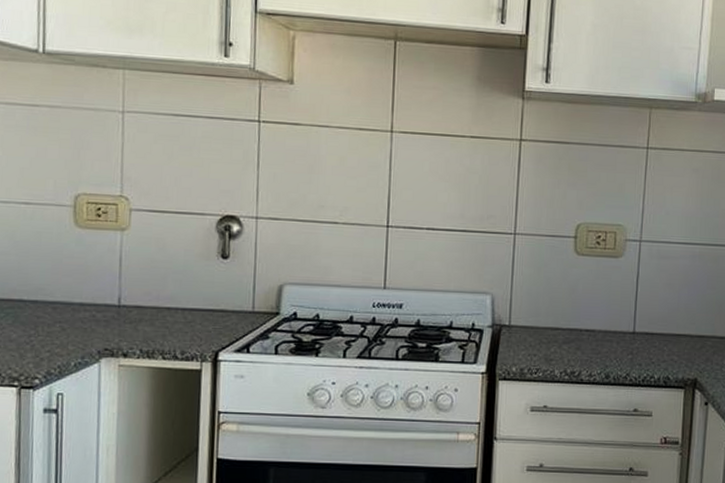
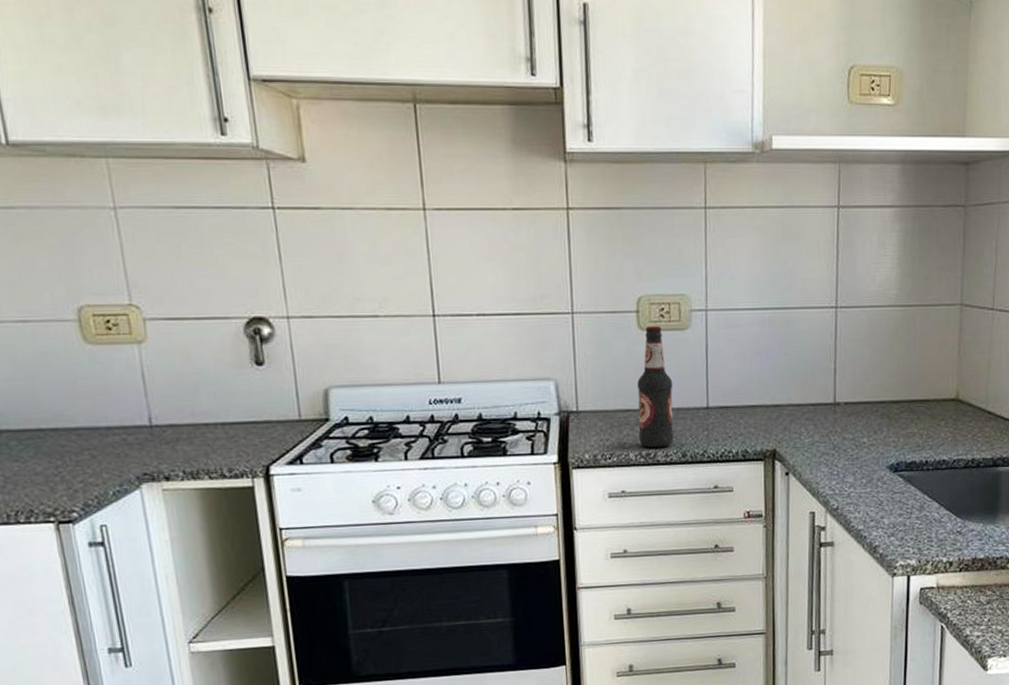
bottle: none [565,252,603,367] -> present [637,326,674,448]

